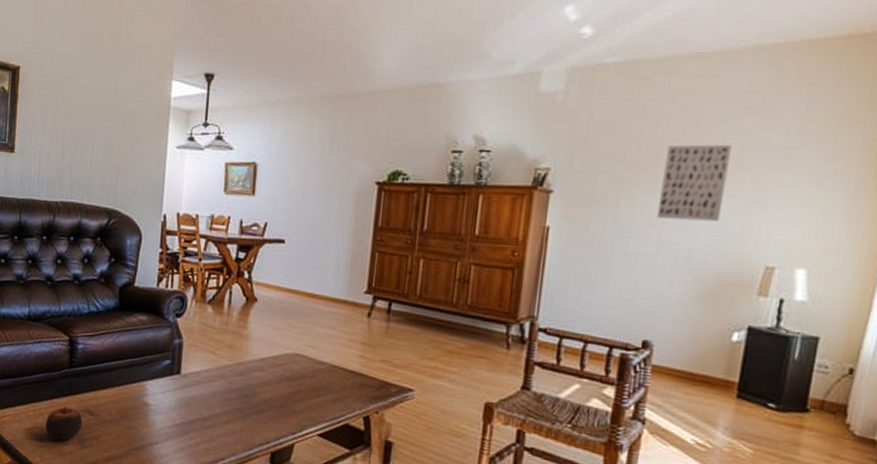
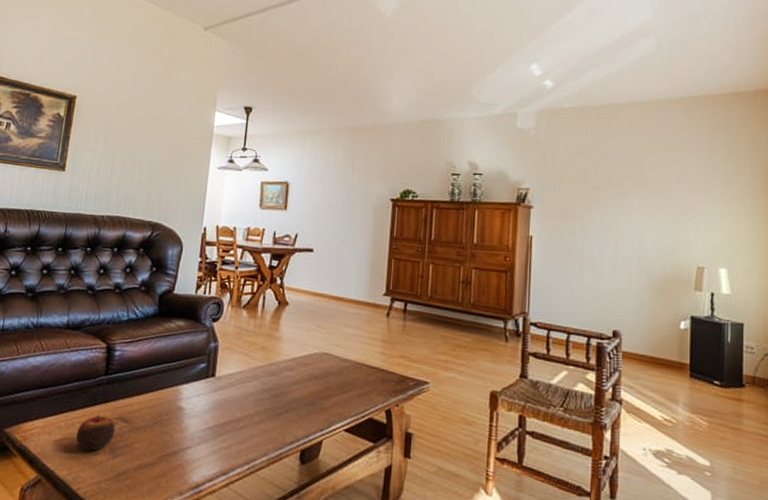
wall art: present [656,144,732,222] -> none [613,171,661,232]

